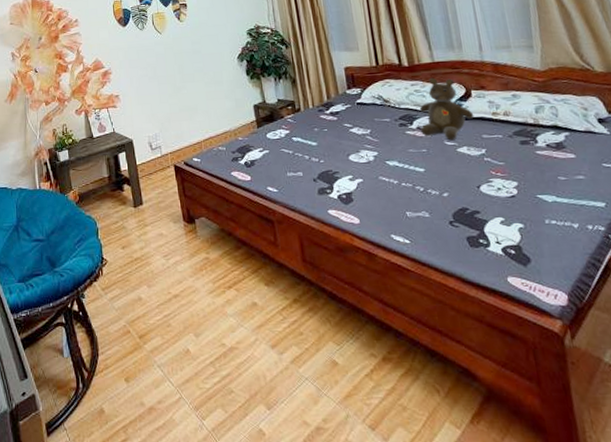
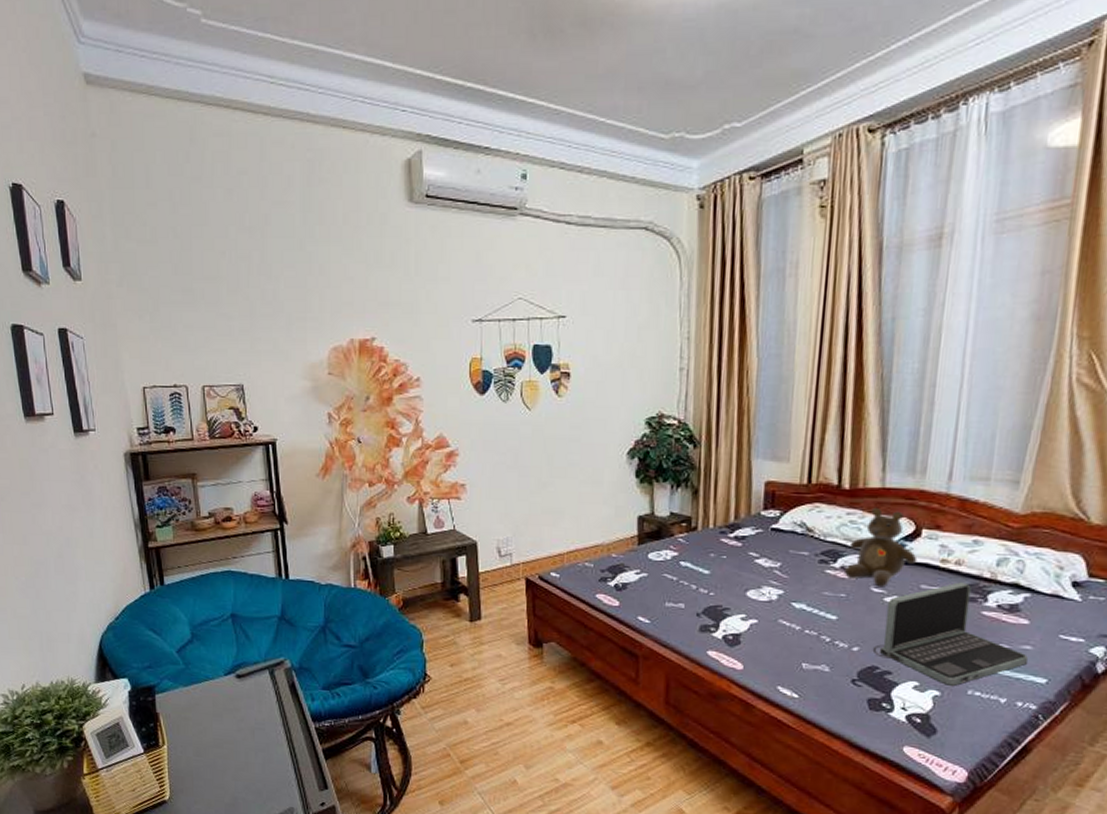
laptop: none [460,129,585,218] -> present [874,582,1028,686]

